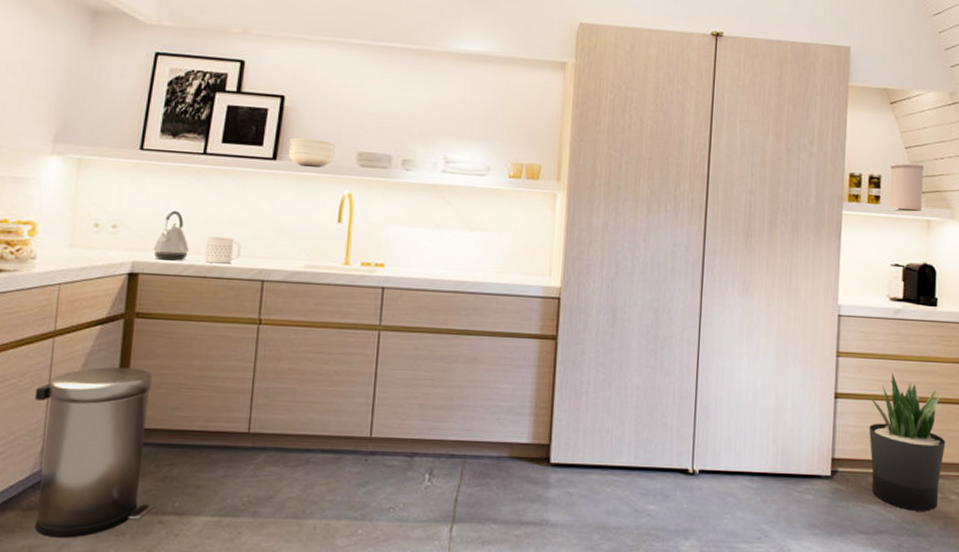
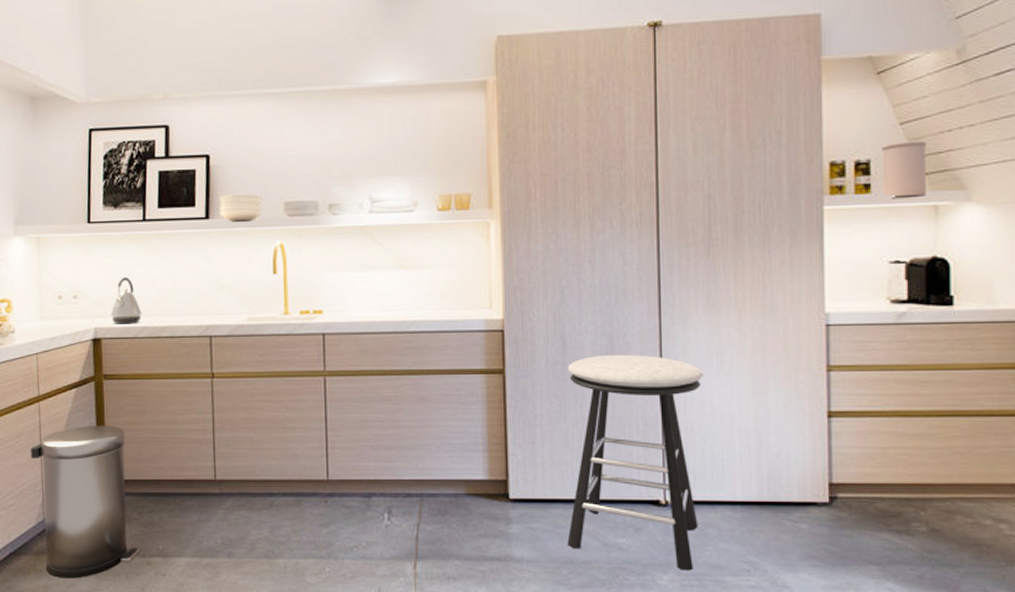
mug: present [205,236,241,264] -> none [156,298,188,324]
stool: none [601,328,734,538] -> present [567,354,703,571]
planter: present [869,373,946,511] -> none [872,386,974,539]

